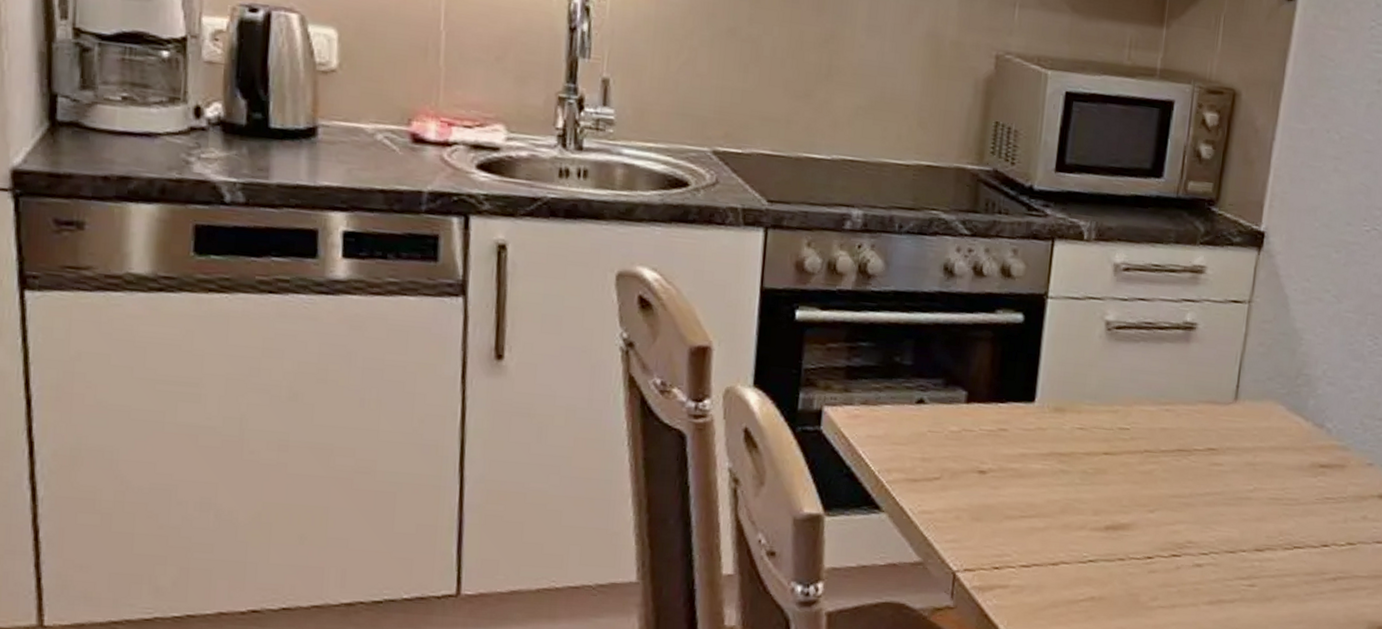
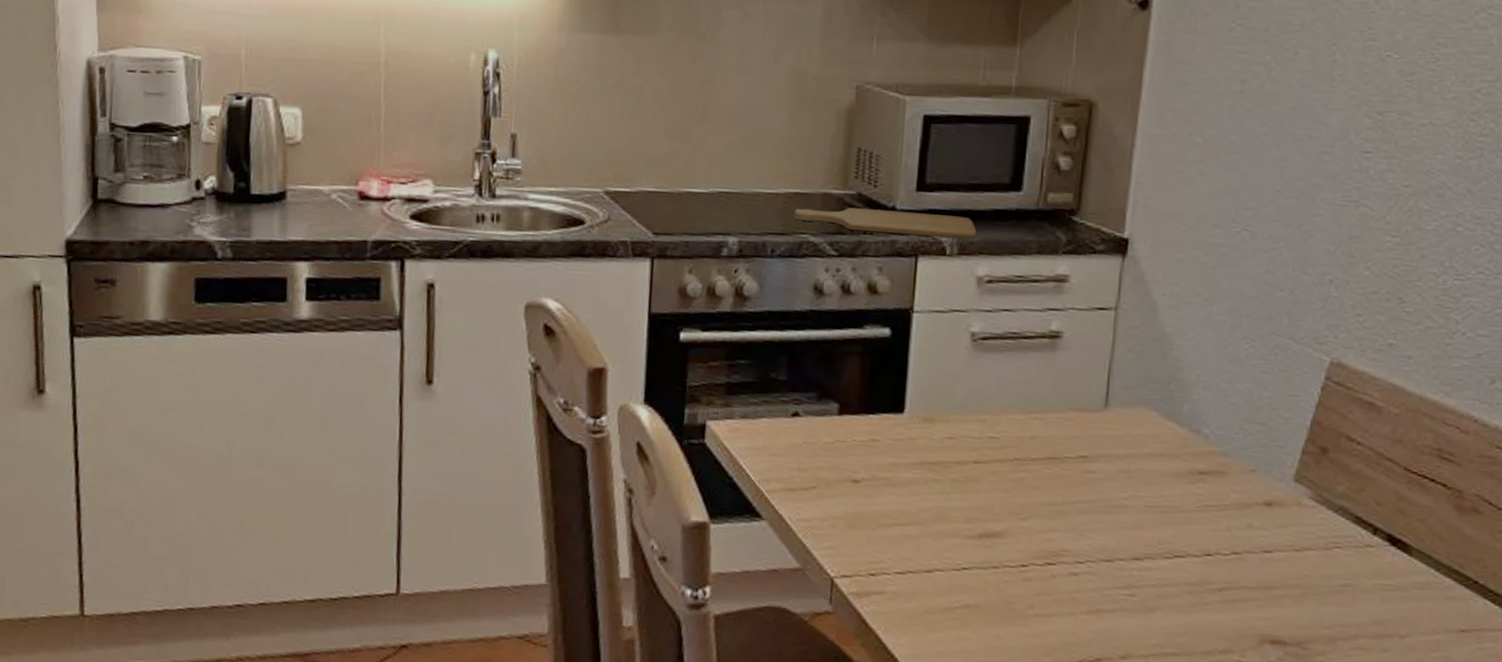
chopping board: none [925,182,1115,225] -> present [794,208,976,240]

